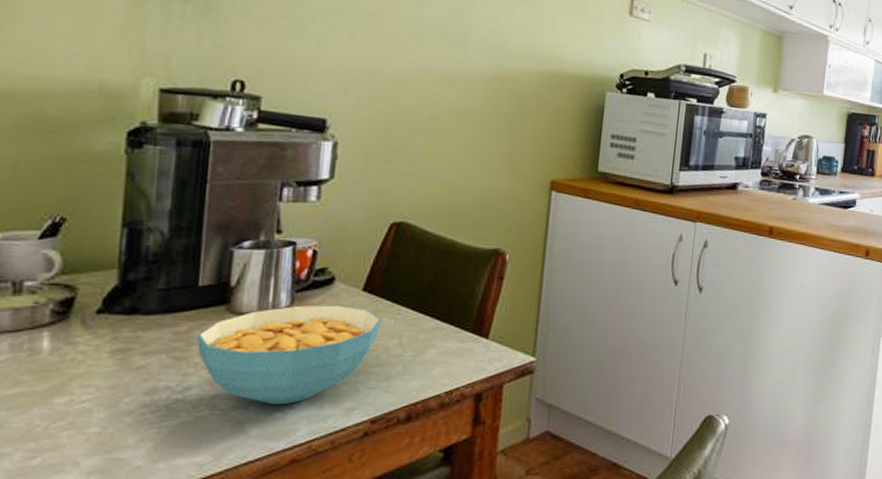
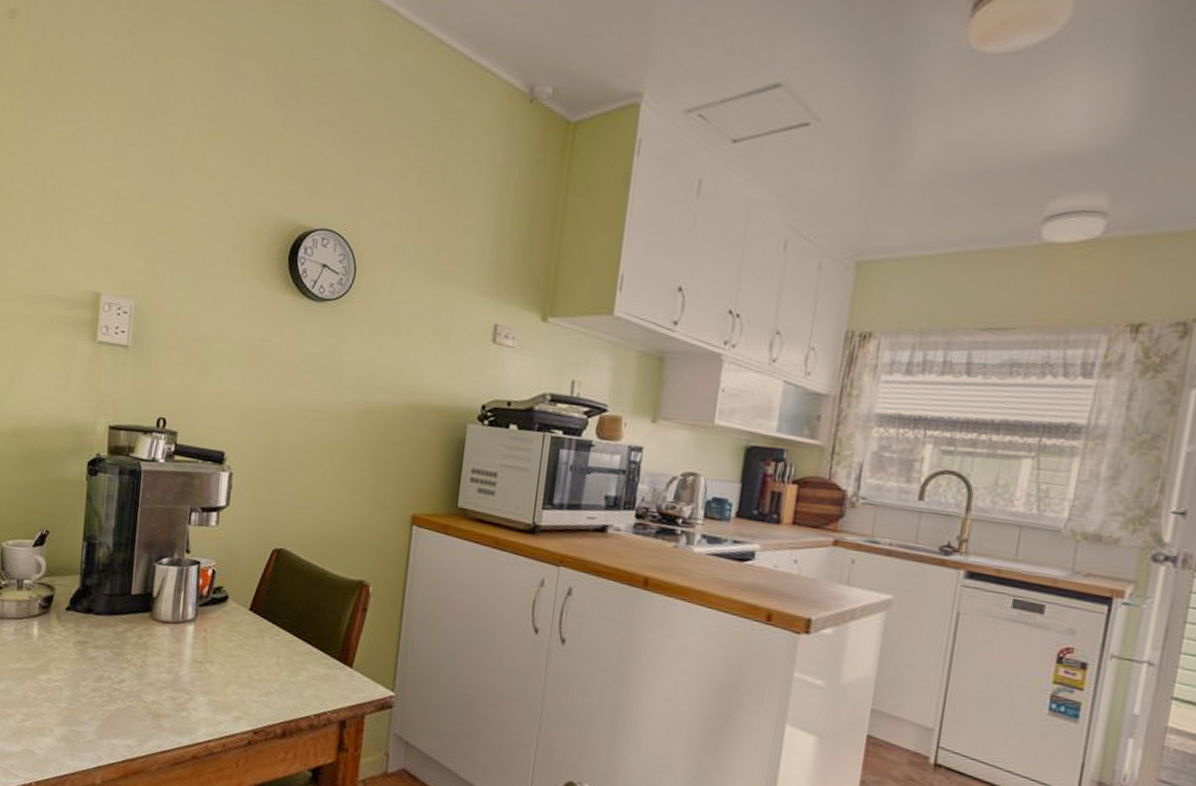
cereal bowl: present [196,305,382,405] -> none [129,618,264,706]

